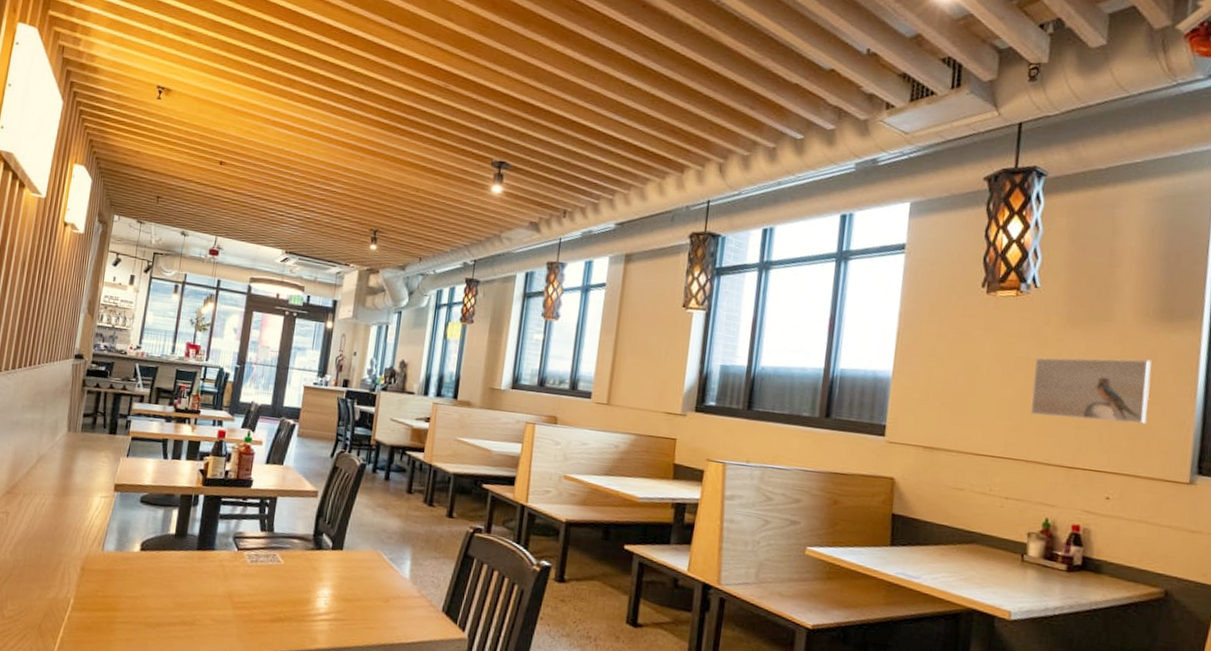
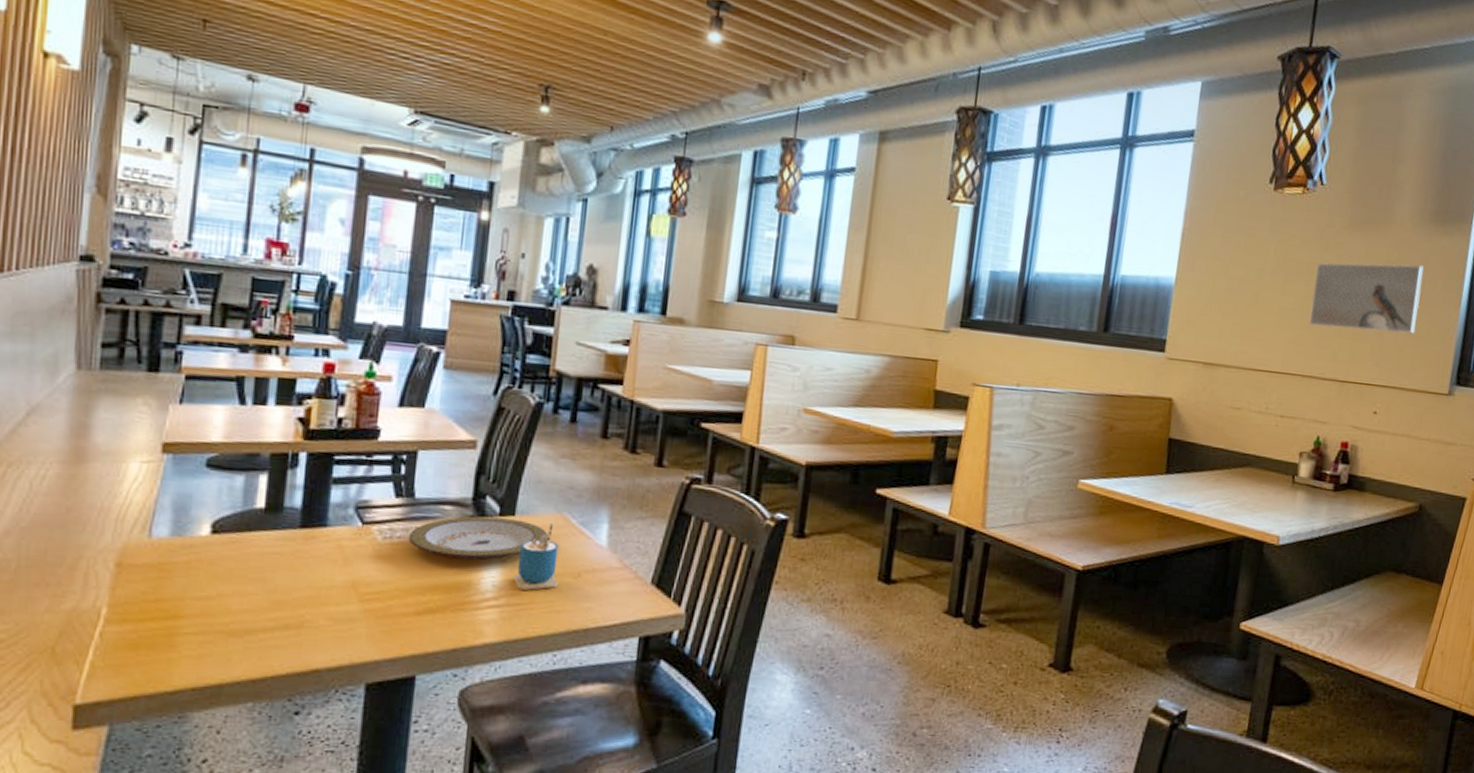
plate: none [268,548,366,583] -> present [408,516,548,560]
cup: none [339,558,374,610] -> present [512,524,559,590]

